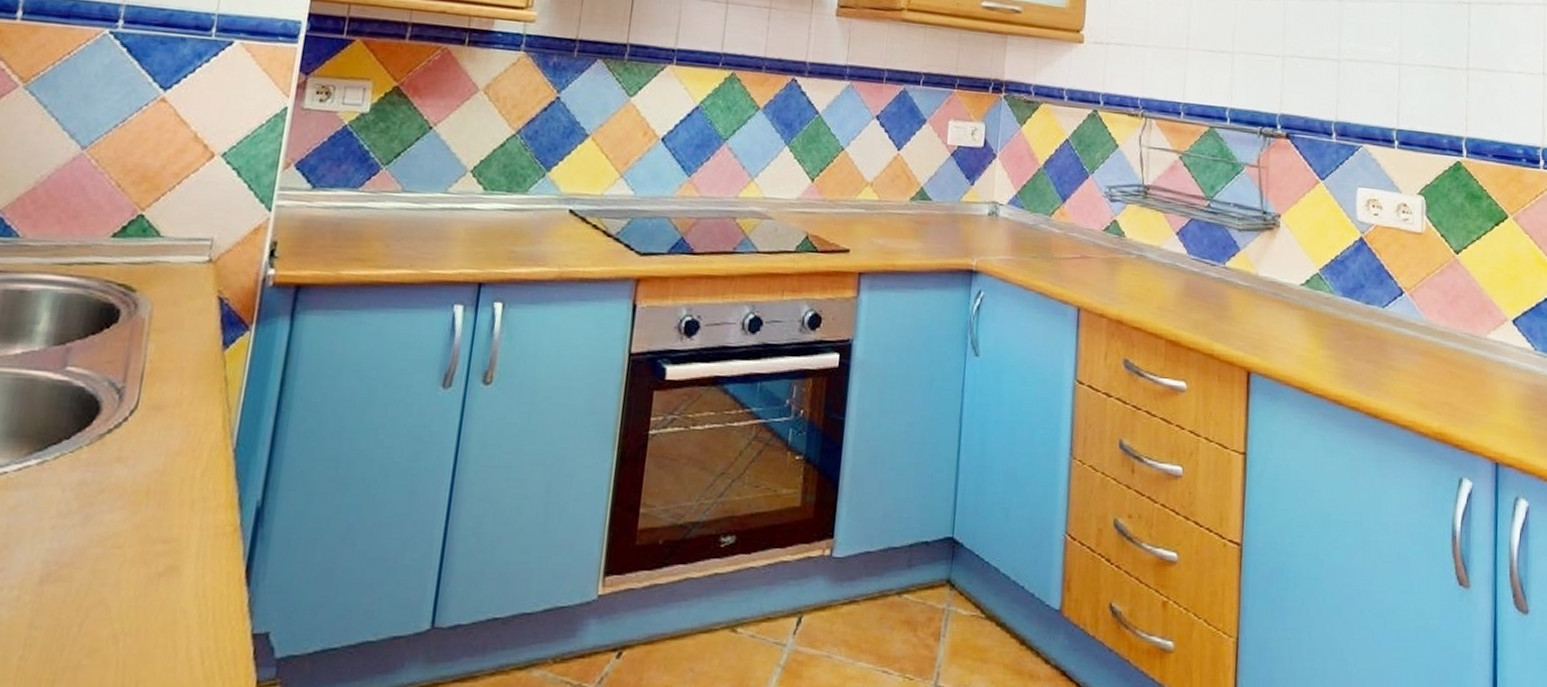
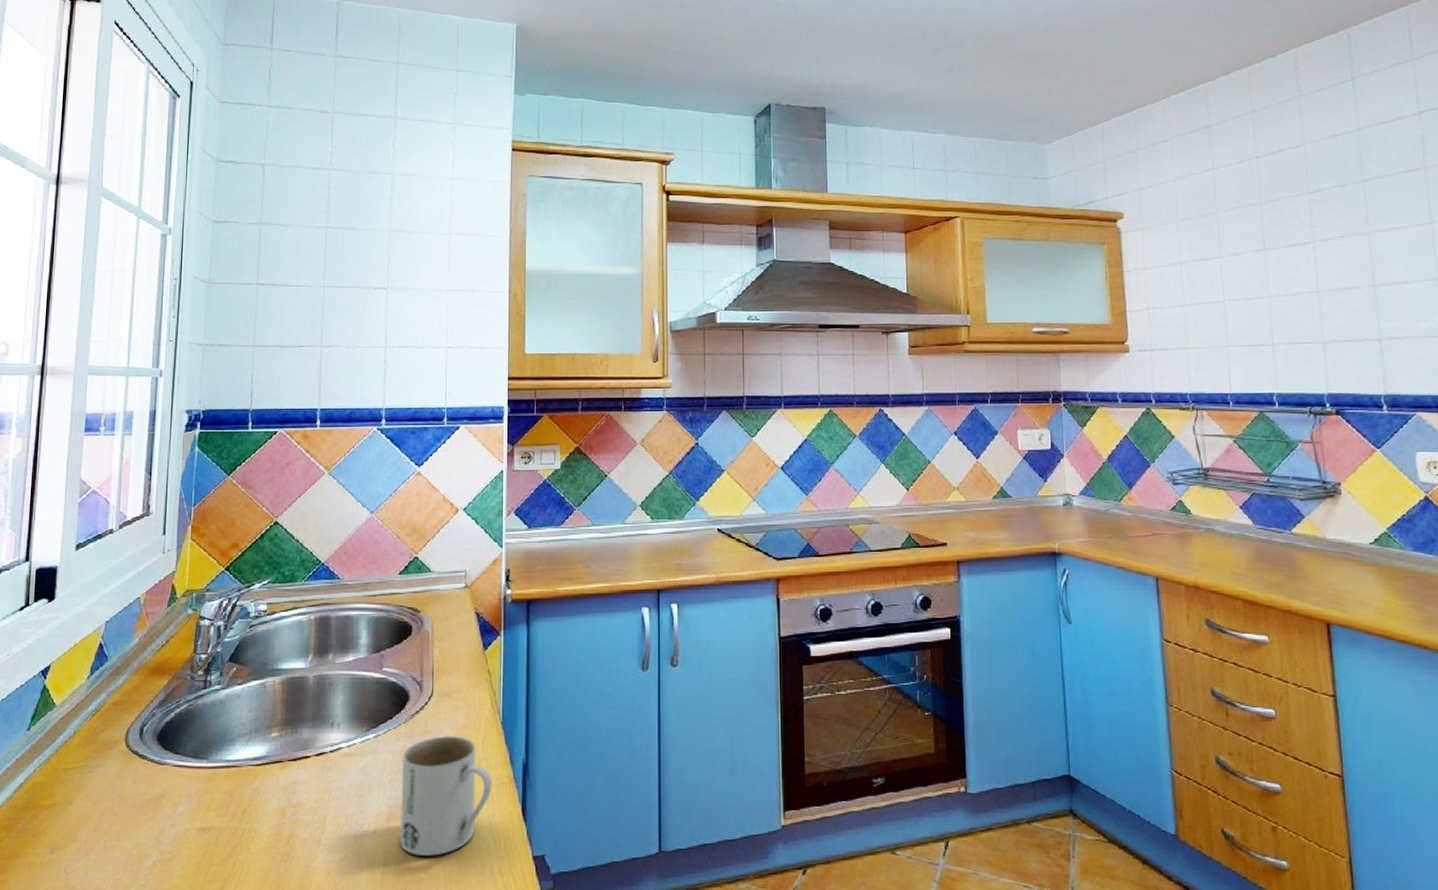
mug: none [55,464,209,633] -> present [399,735,493,856]

